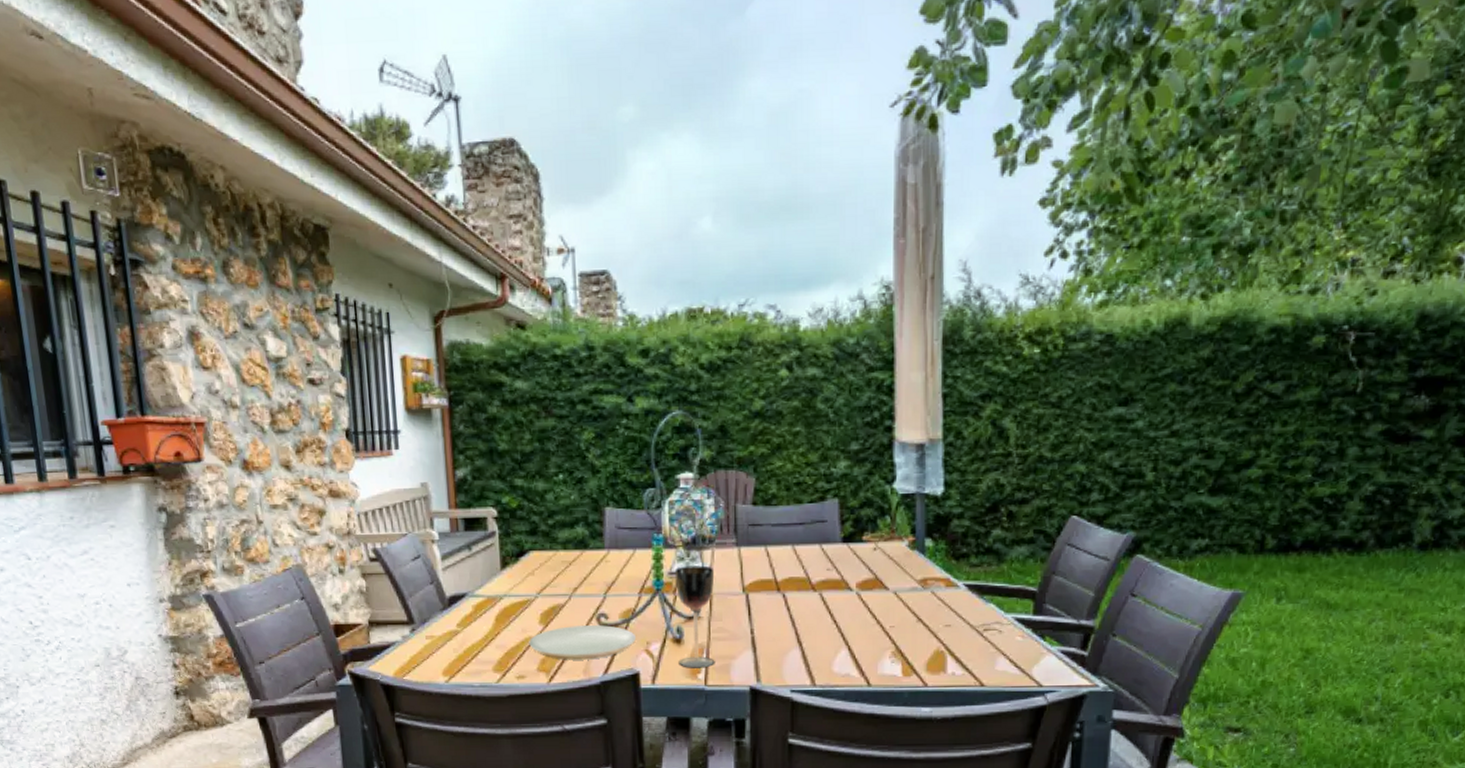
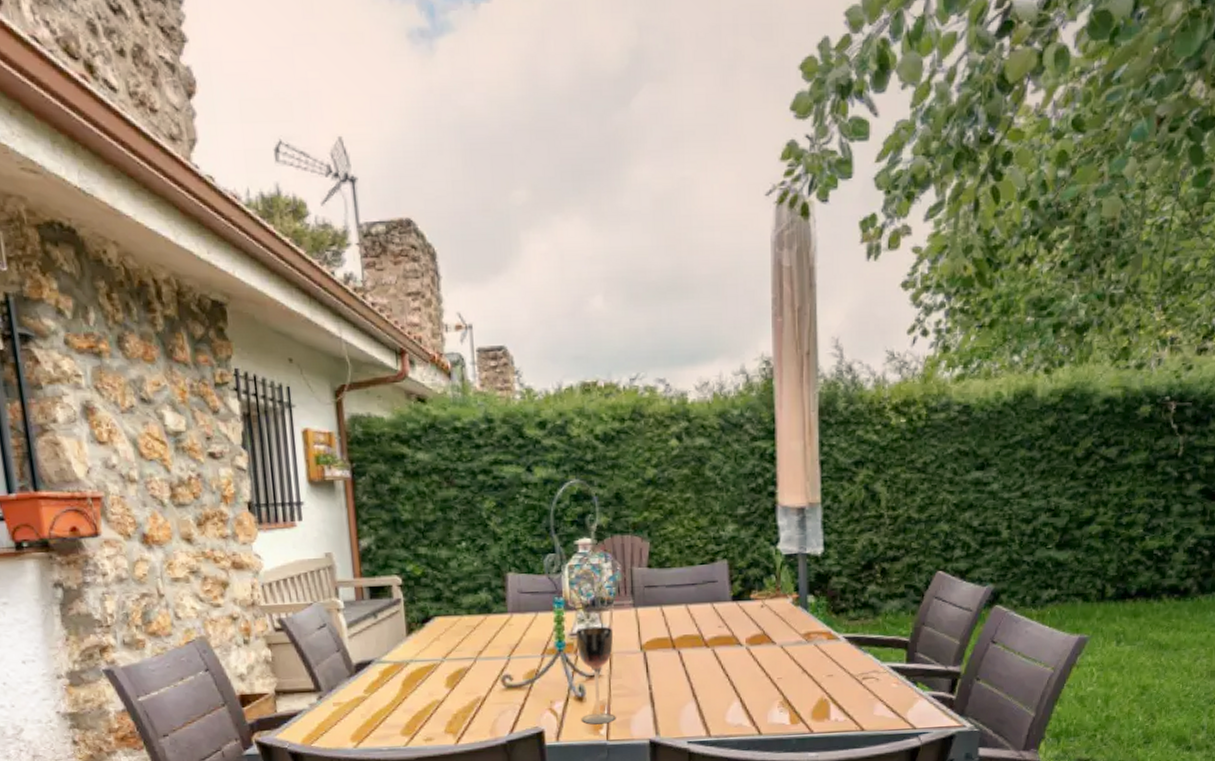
plate: present [529,625,637,660] -> none [436,686,541,722]

